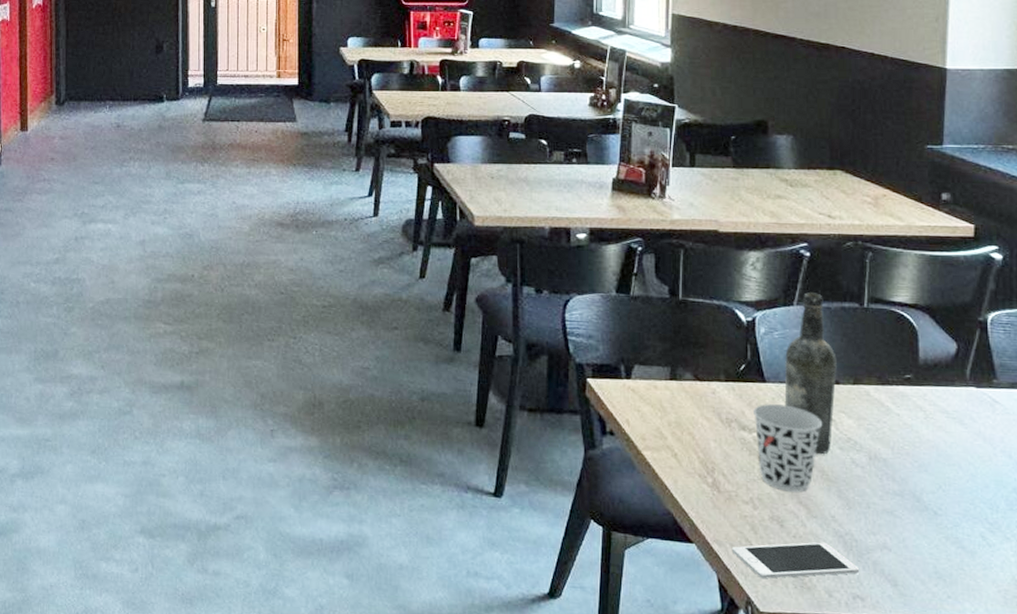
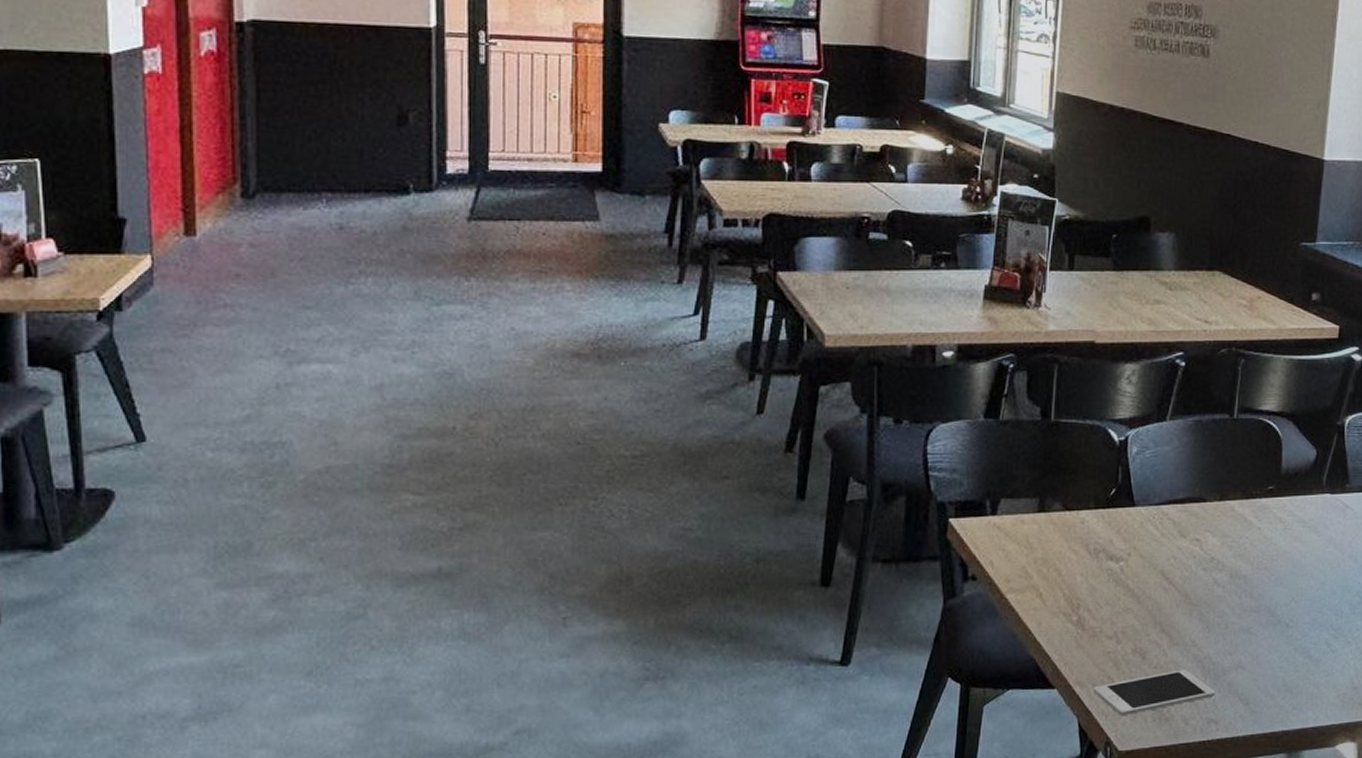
cup: present [753,404,823,492] -> none [1122,529,1189,621]
beer bottle: present [784,292,837,455] -> none [1152,405,1205,578]

